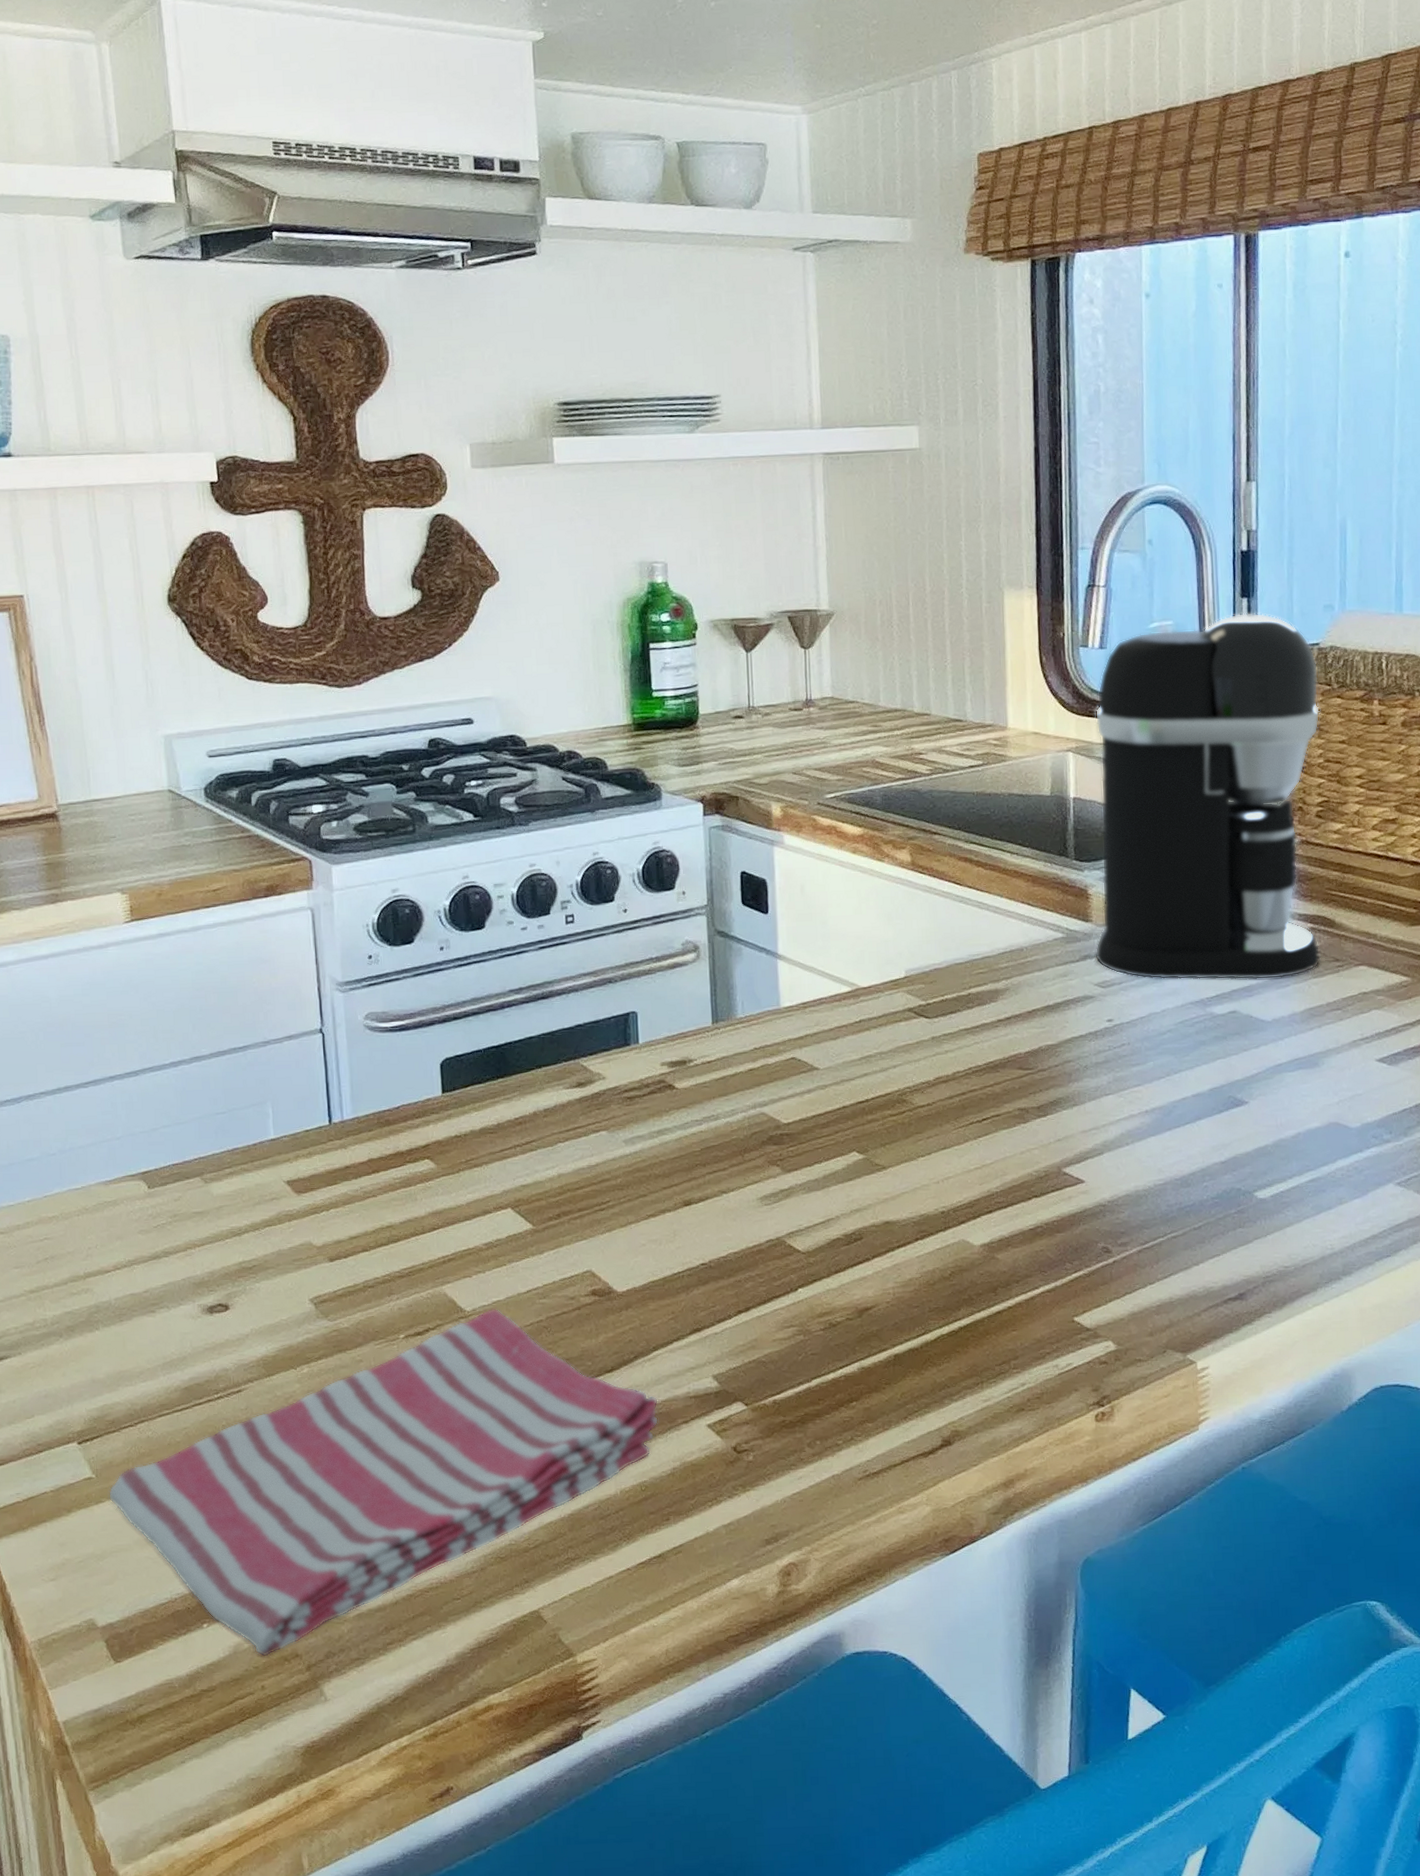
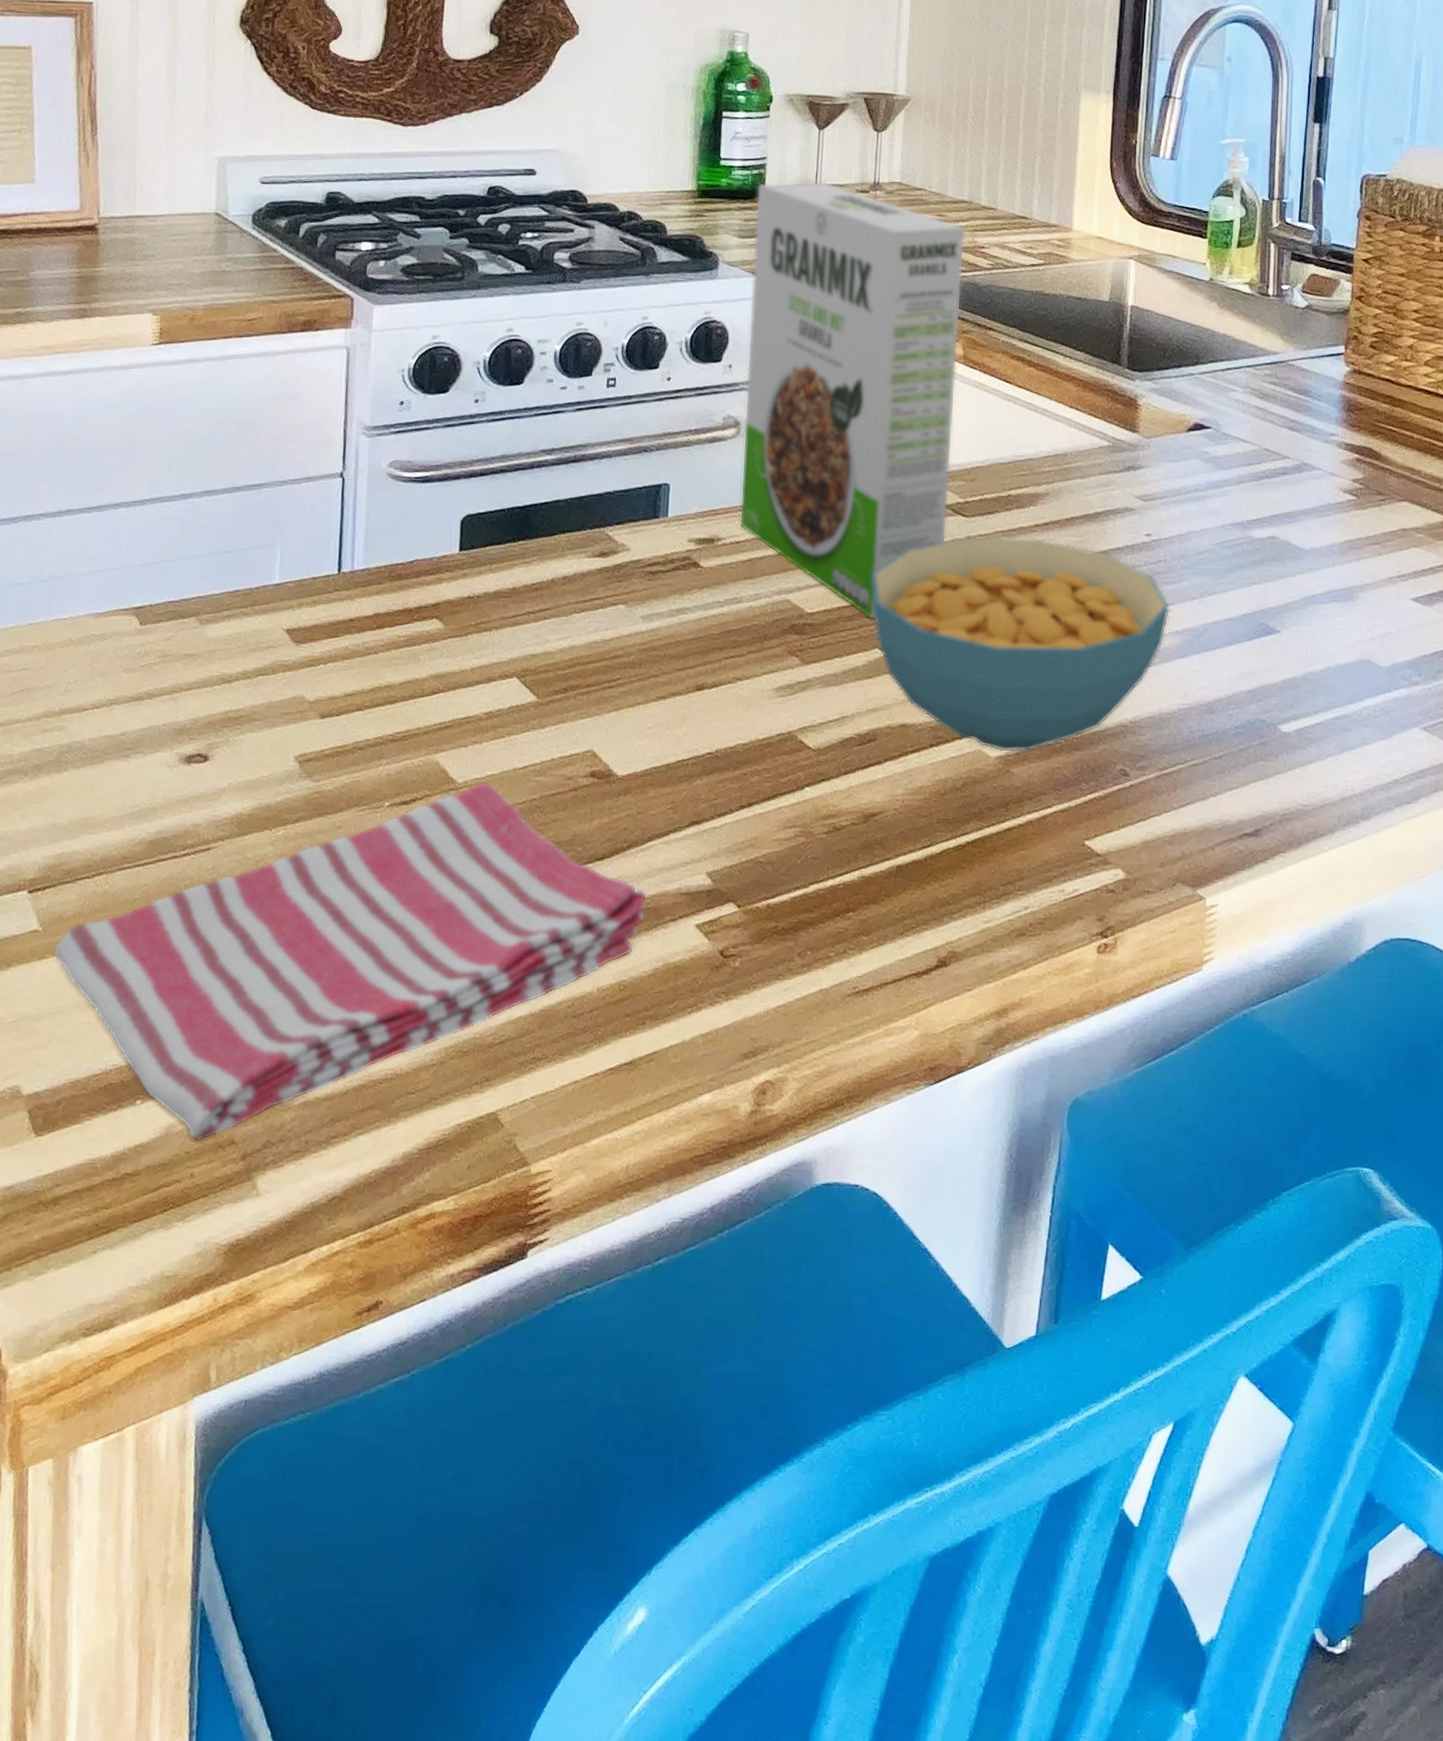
cereal box: none [691,703,912,1125] -> present [739,181,966,620]
cereal bowl: none [842,1033,1138,1240] -> present [871,537,1170,753]
coffee maker: present [1095,613,1321,980] -> none [1139,138,1384,508]

